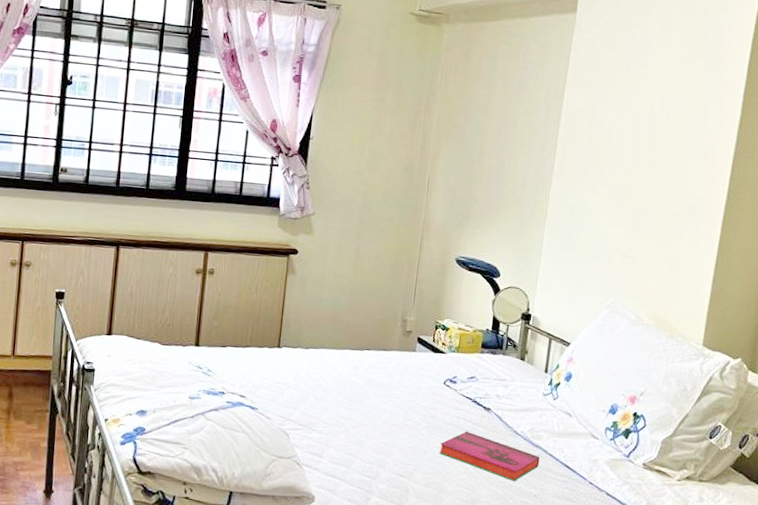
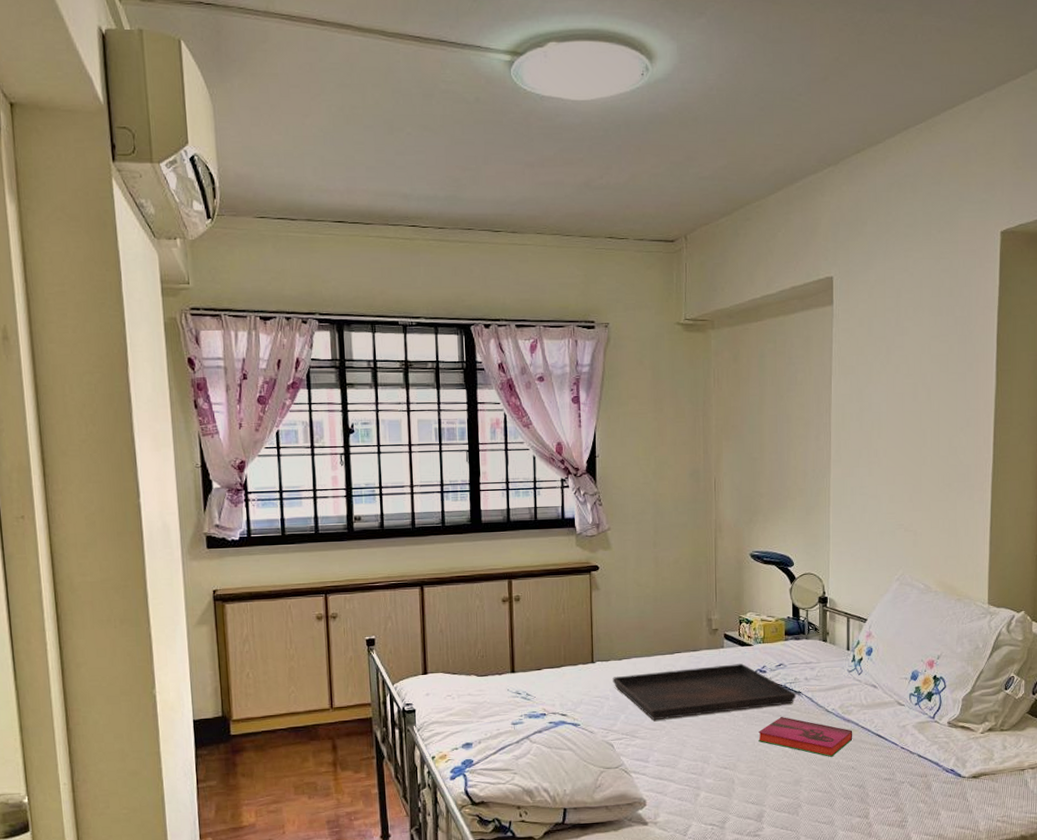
serving tray: none [297,365,486,420] -> present [612,663,797,721]

